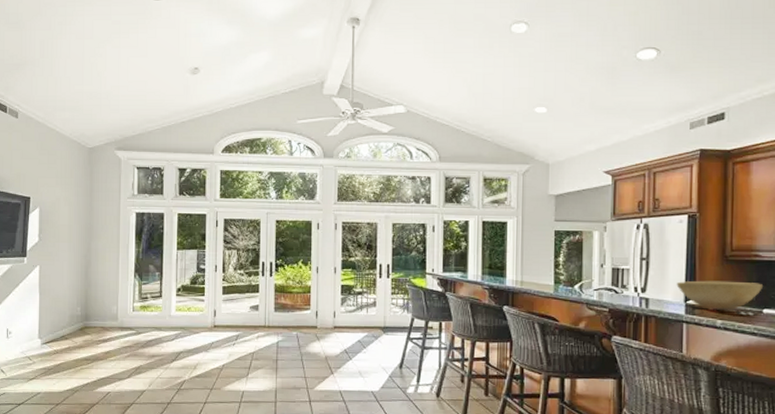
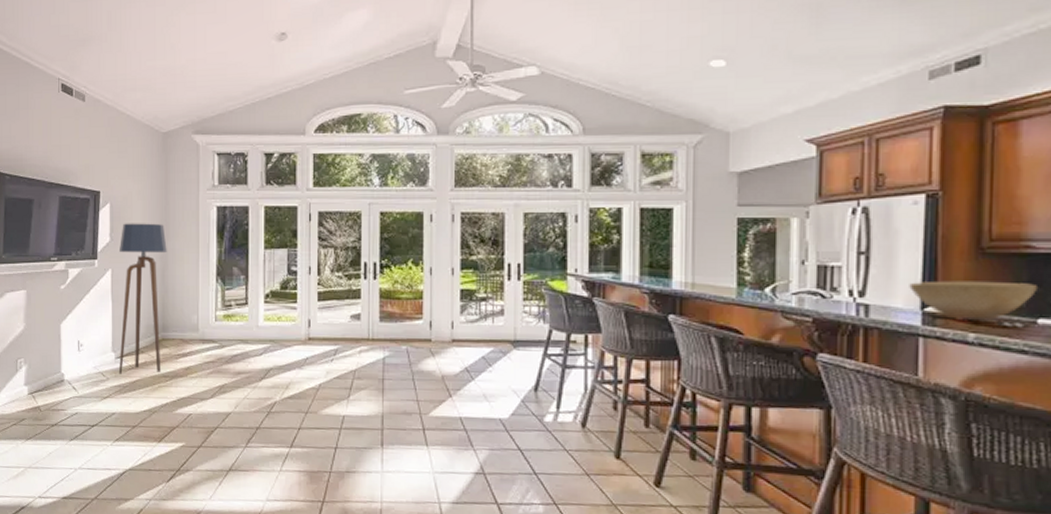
floor lamp: none [44,225,91,358] -> present [118,223,167,374]

